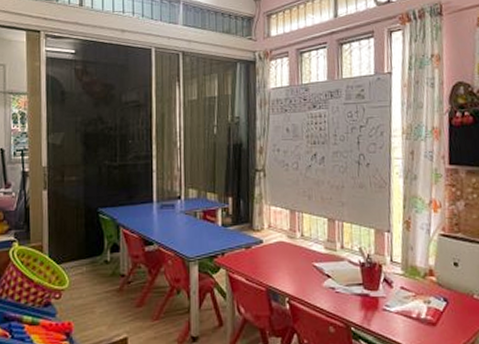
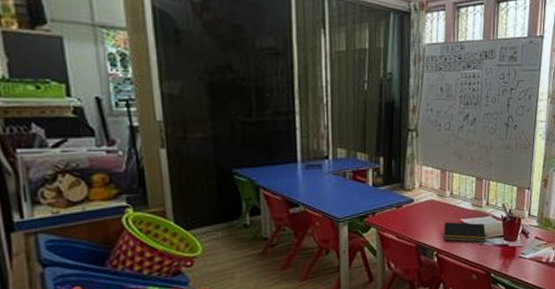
notepad: none [295,266,343,290] -> present [444,222,486,243]

